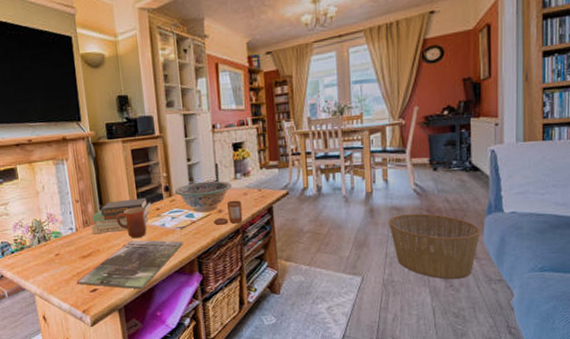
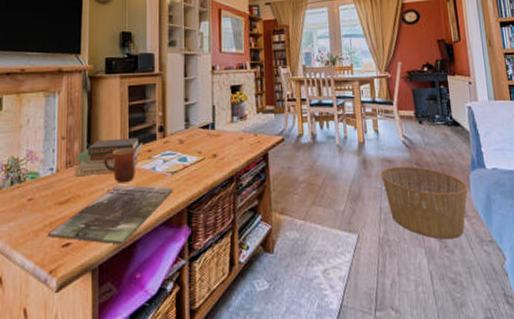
decorative bowl: present [174,180,233,213] -> none [168,122,229,157]
candle: present [214,200,243,225] -> none [207,144,238,171]

